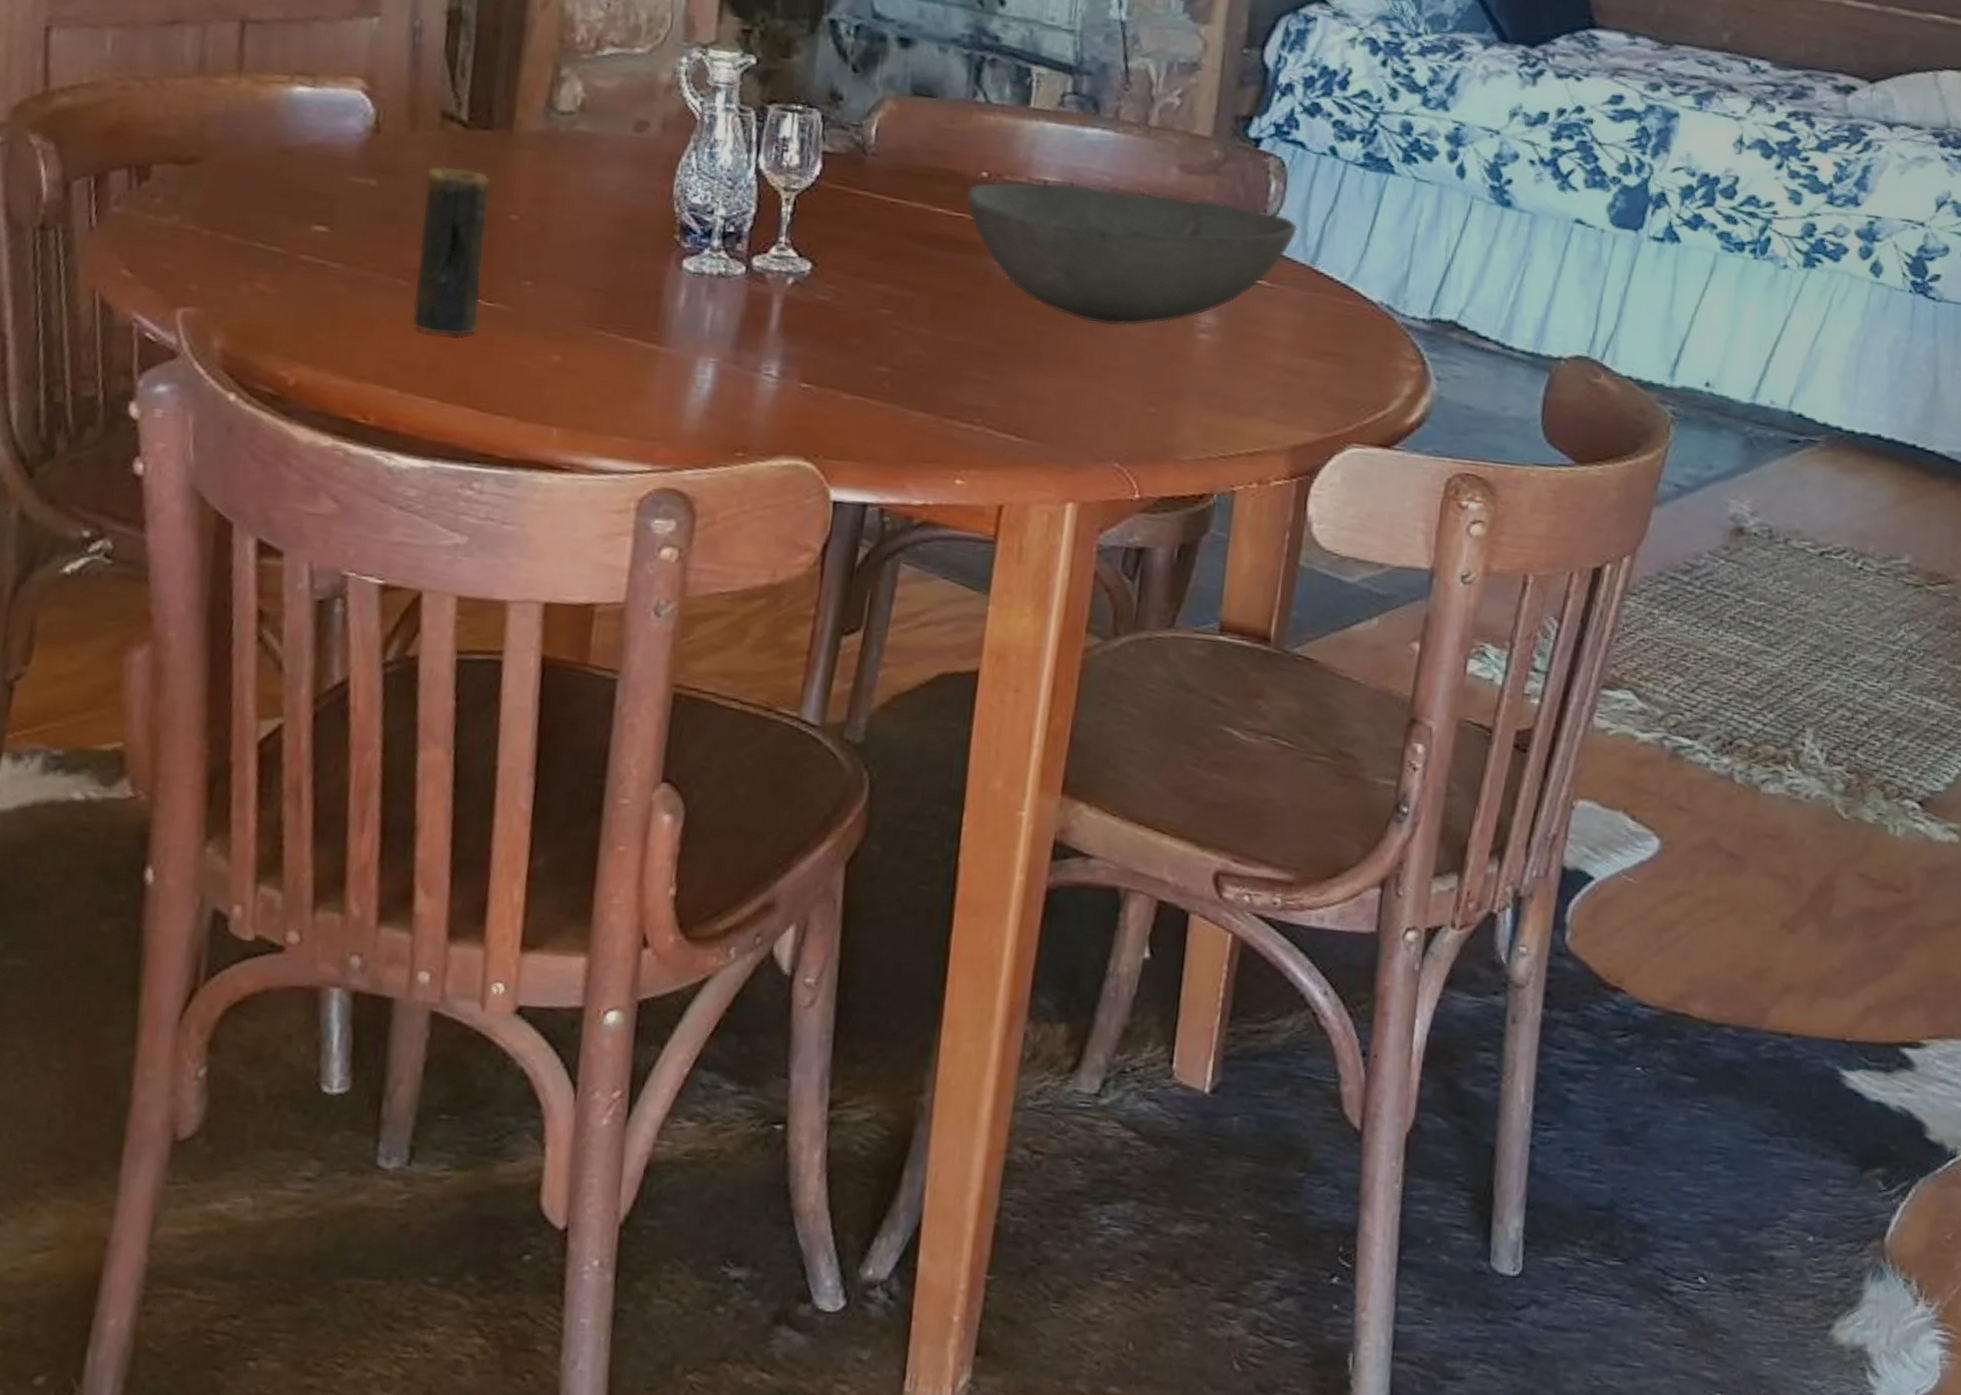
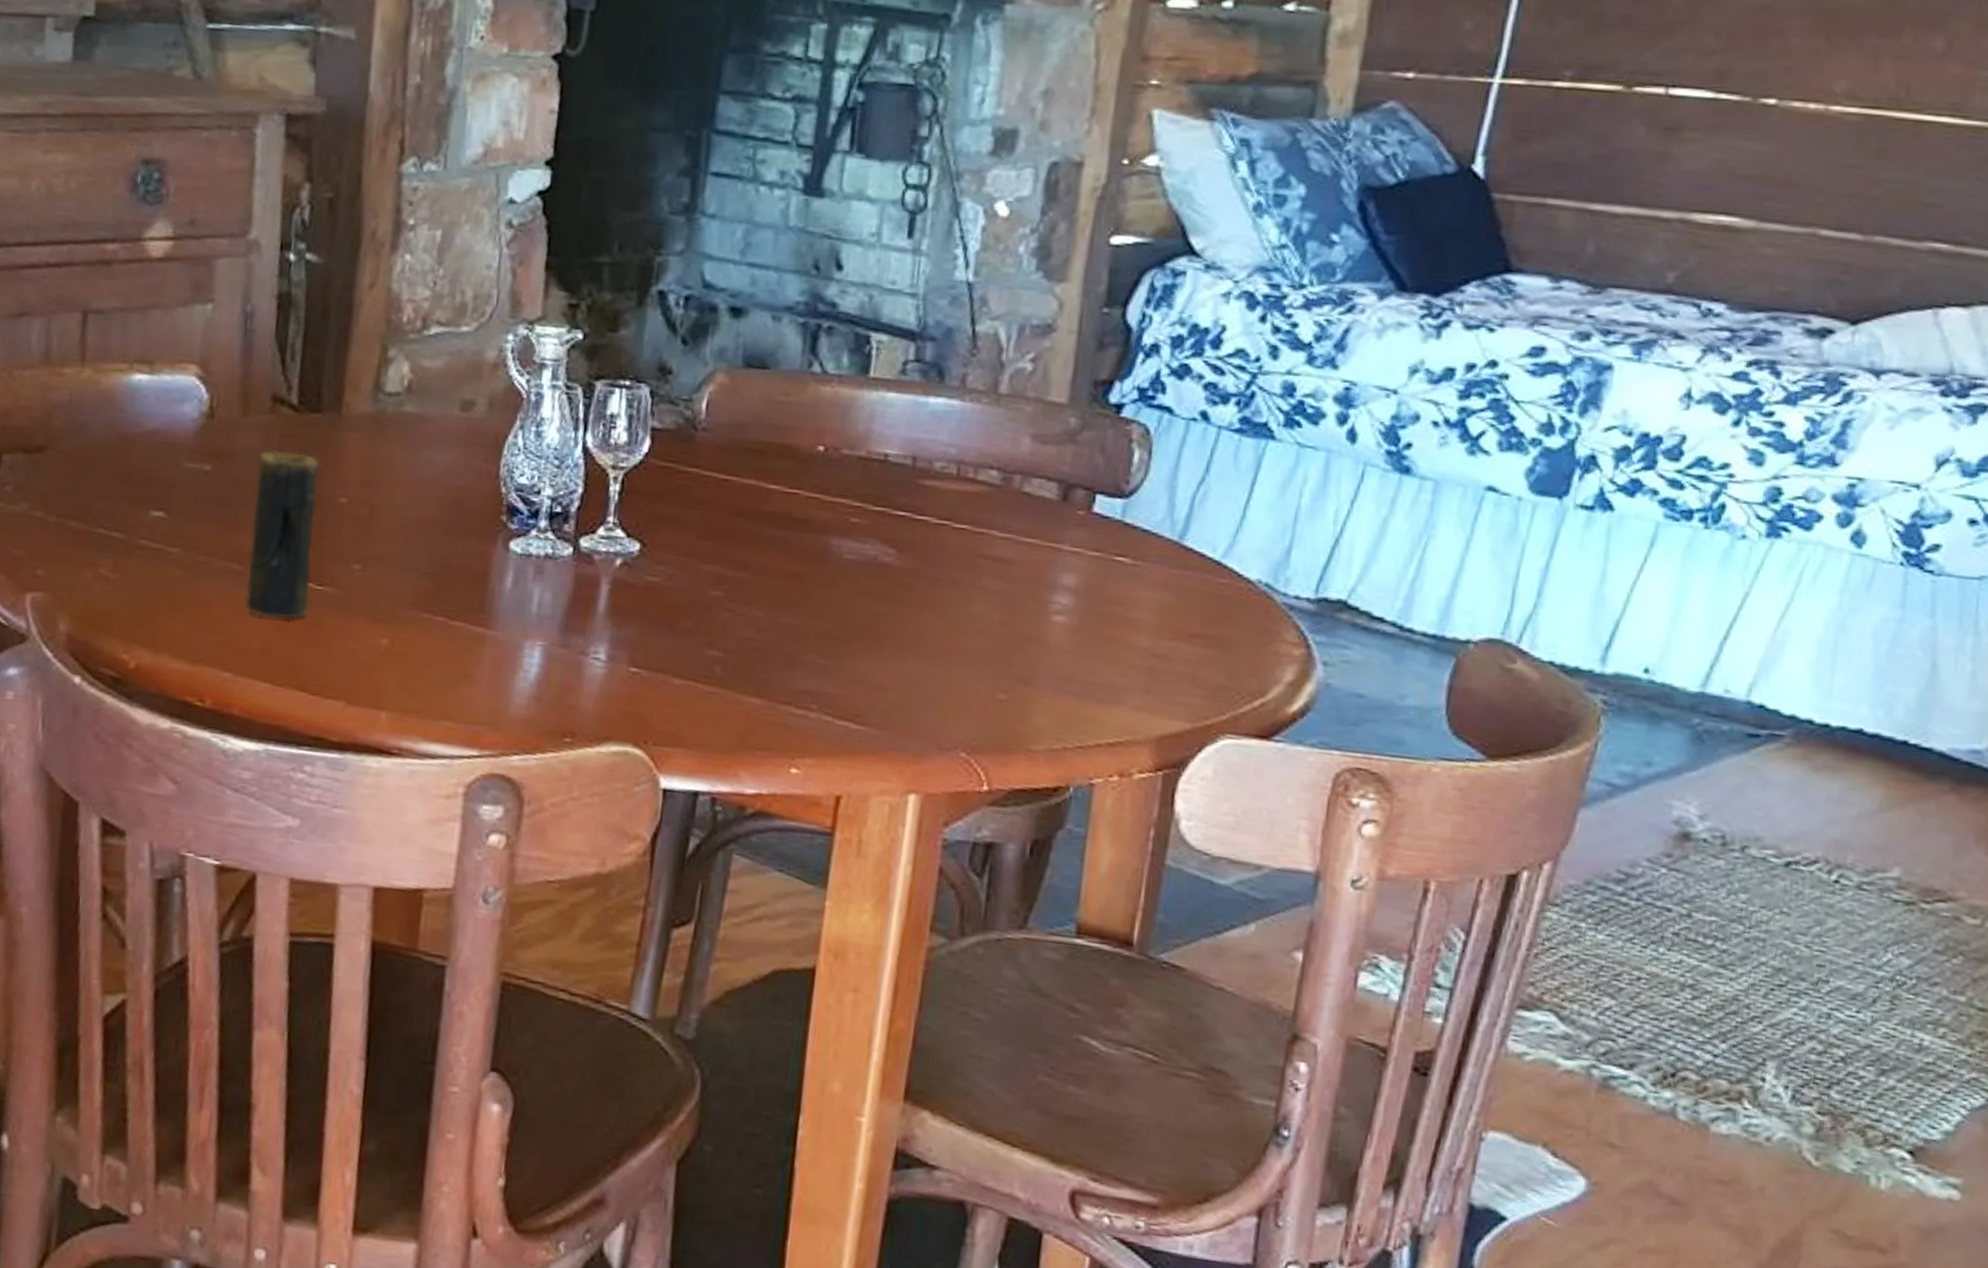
bowl: present [966,181,1298,326] -> none [801,455,1165,607]

